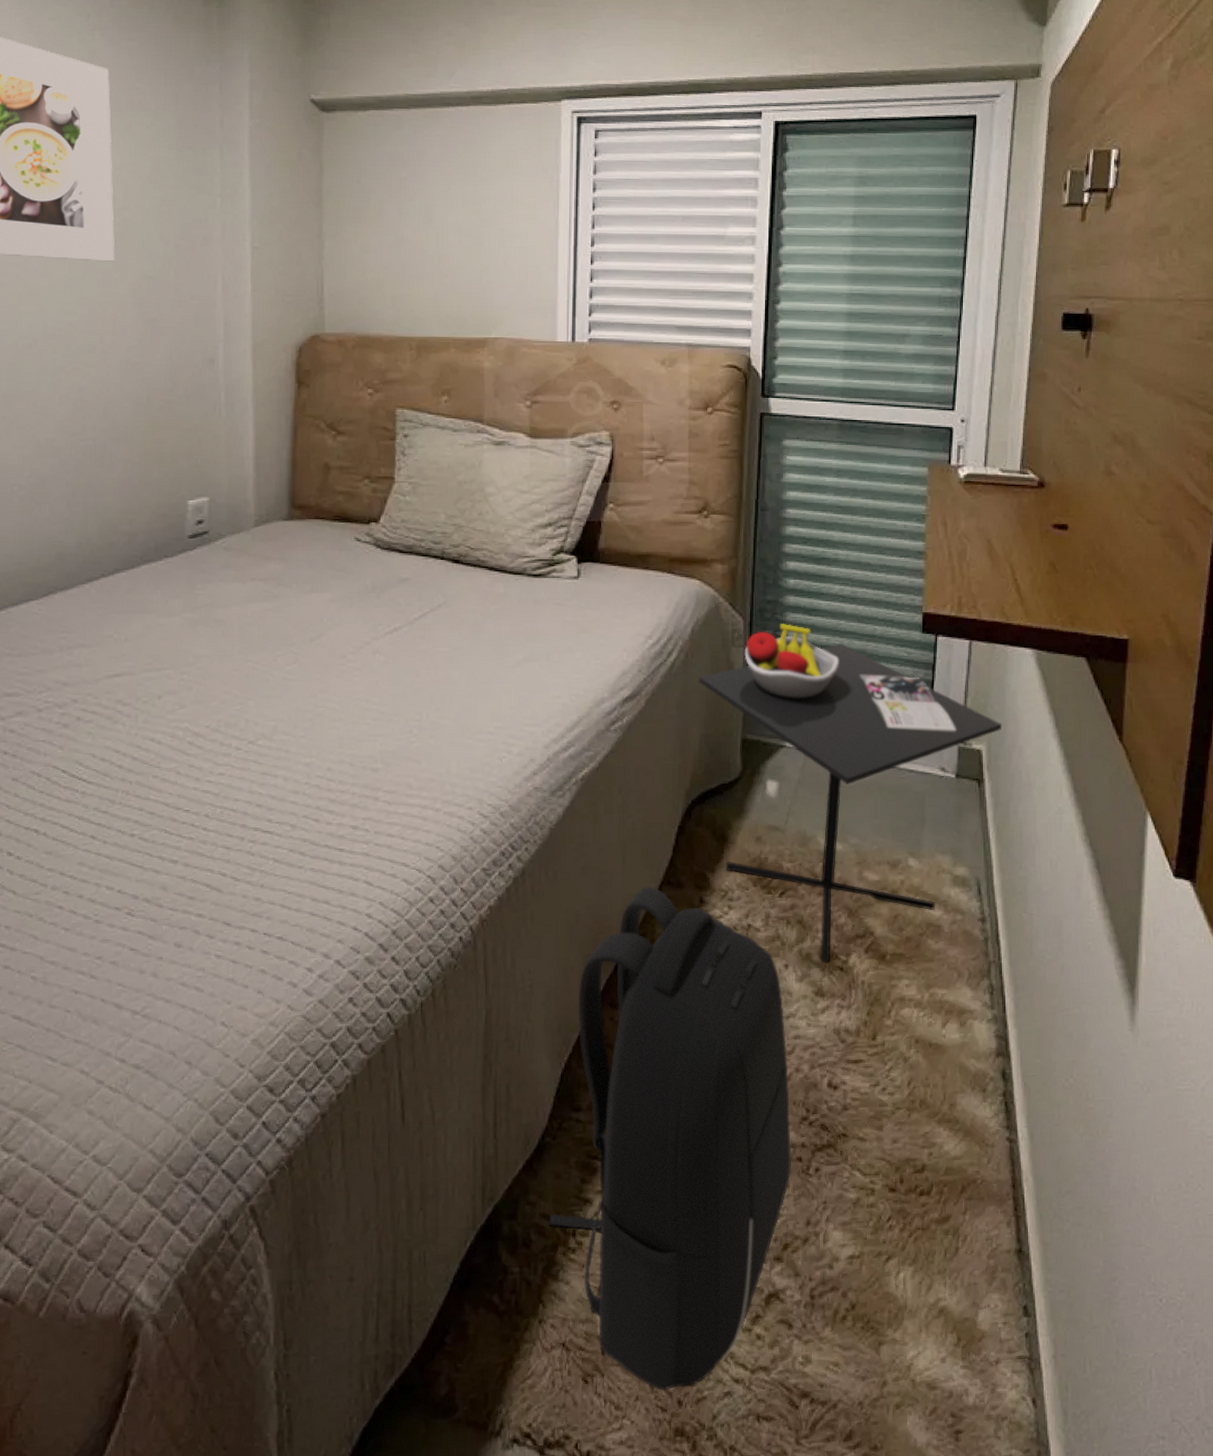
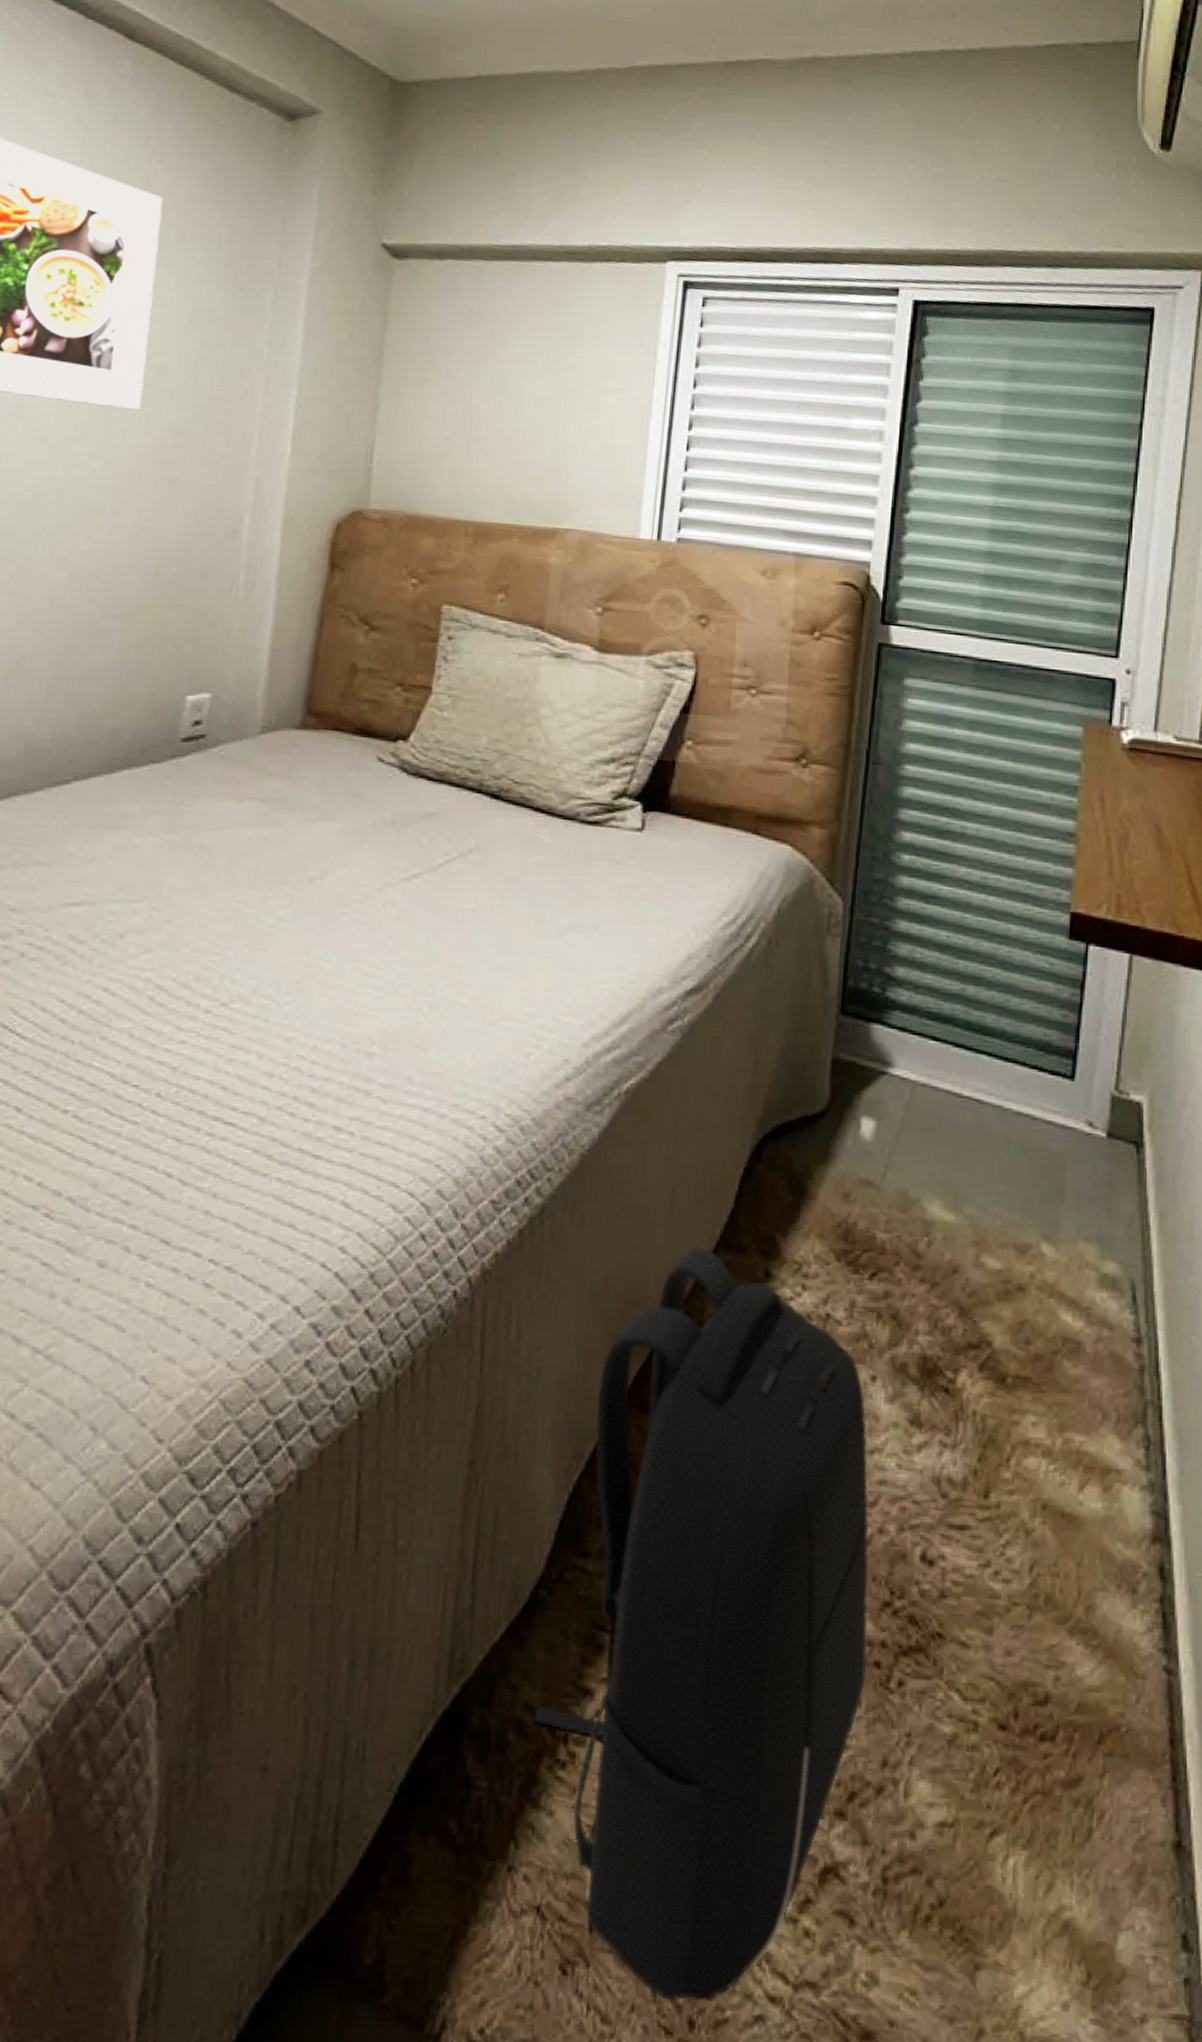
kitchen table: present [699,624,1003,963] -> none [782,911,1170,1380]

